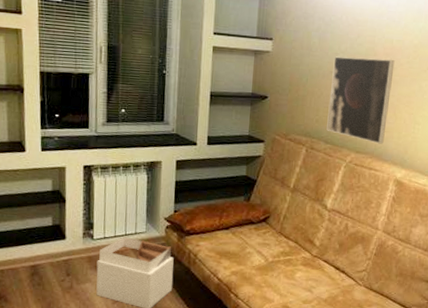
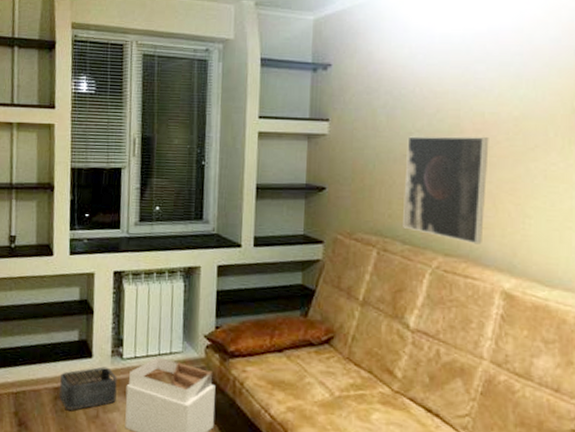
storage bin: none [35,246,89,284] -> present [58,366,118,410]

